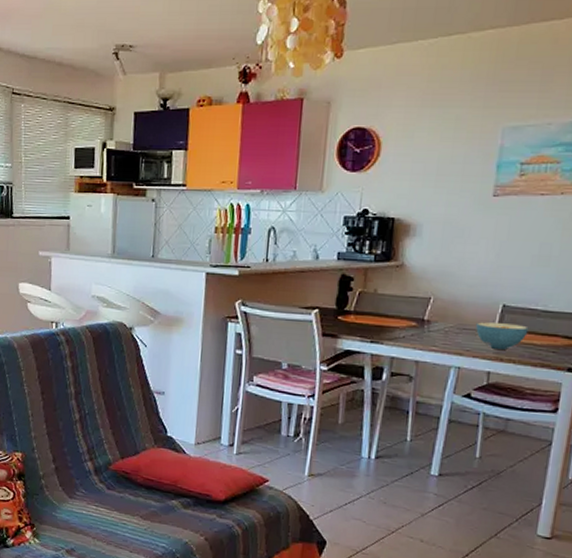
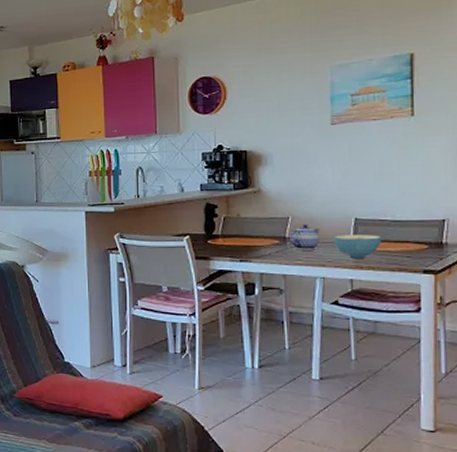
teapot: none [428,306,463,337] -> present [290,224,320,250]

